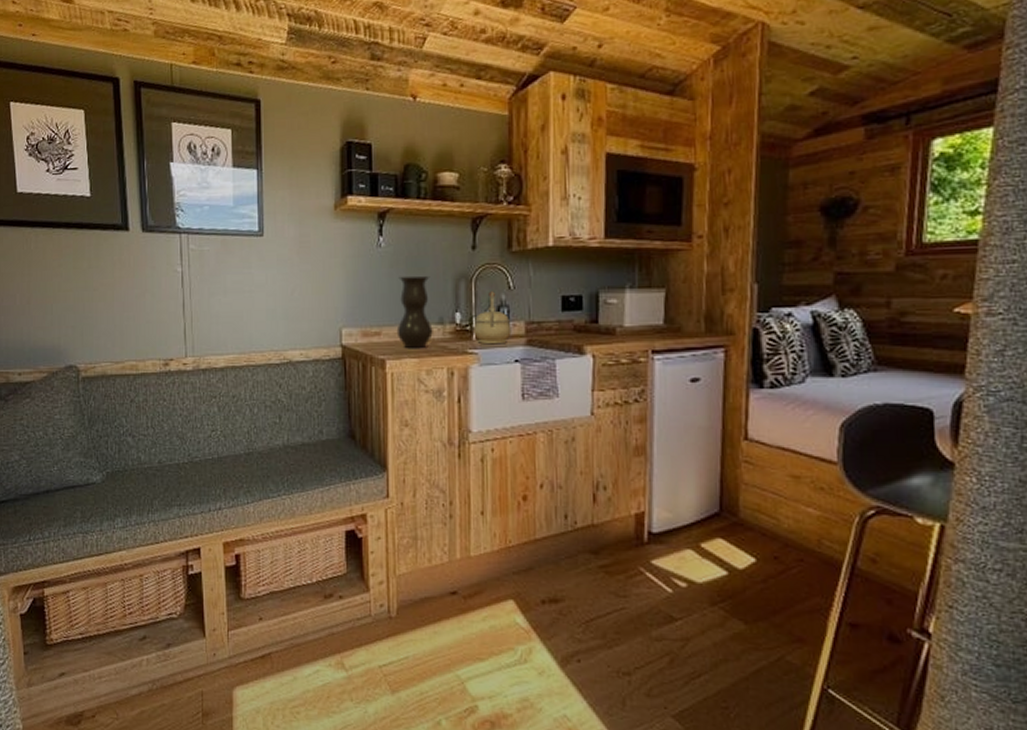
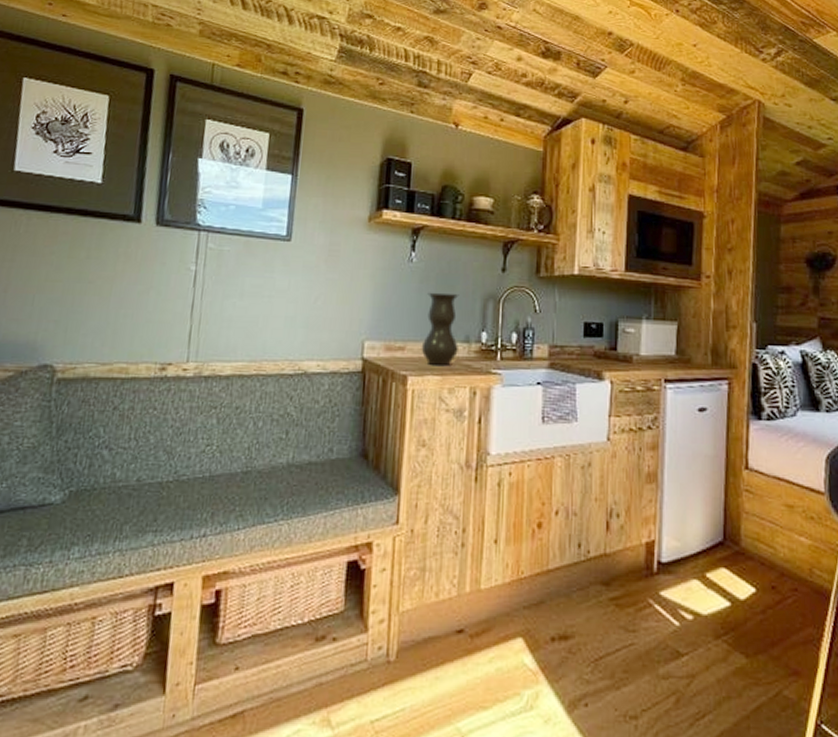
kettle: present [473,291,512,345] -> none [498,313,536,366]

